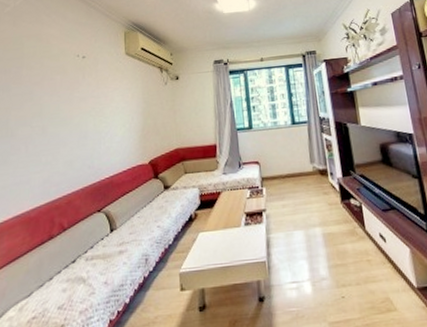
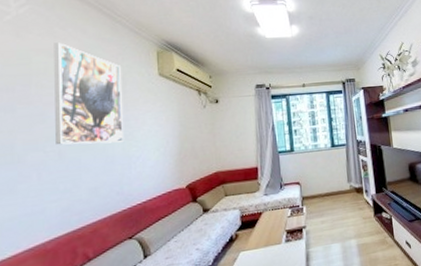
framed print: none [40,28,95,121] -> present [54,42,123,145]

